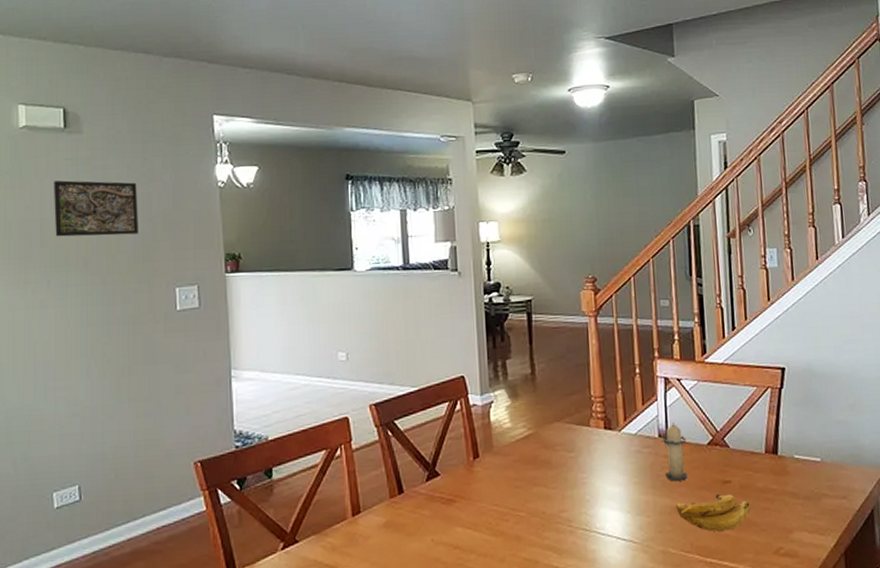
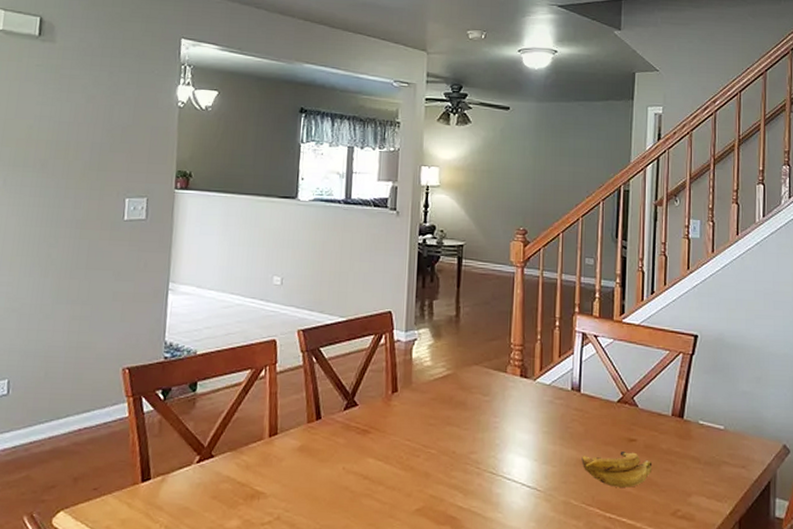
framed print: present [53,180,138,237] -> none [17,85,101,143]
candle: present [662,422,688,482] -> none [574,377,599,435]

